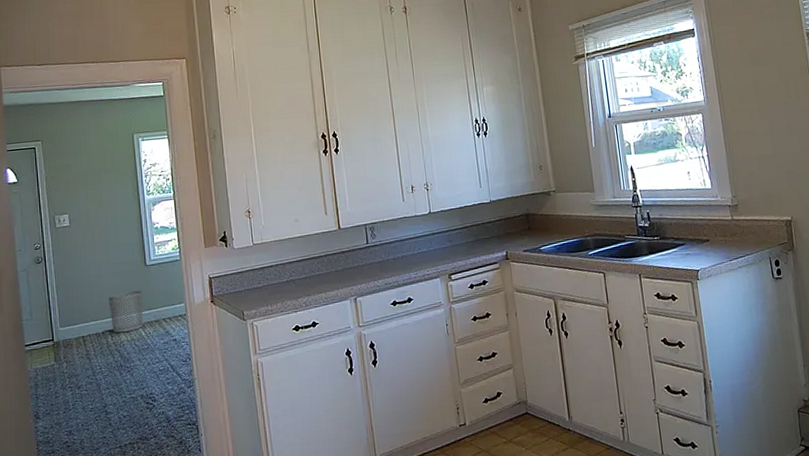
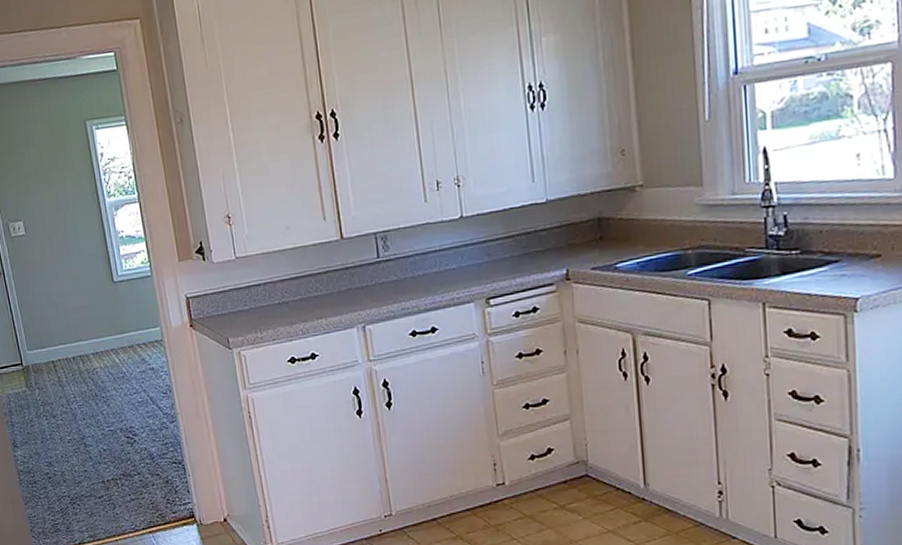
waste bin: present [108,290,143,333] -> none [75,310,116,359]

